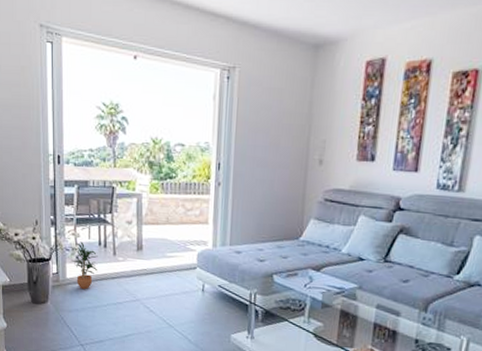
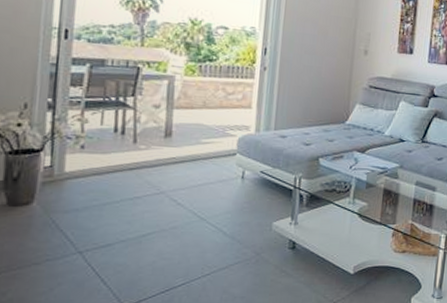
potted plant: present [72,241,98,289] -> none [74,128,112,184]

